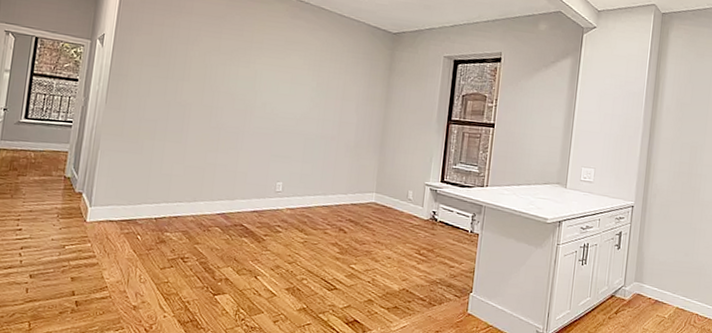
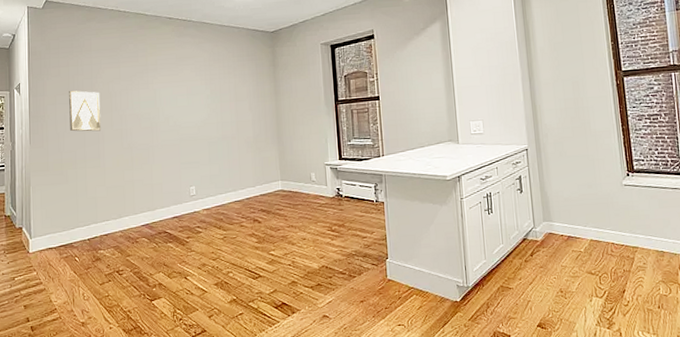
wall art: none [154,52,194,104] -> present [69,90,102,132]

